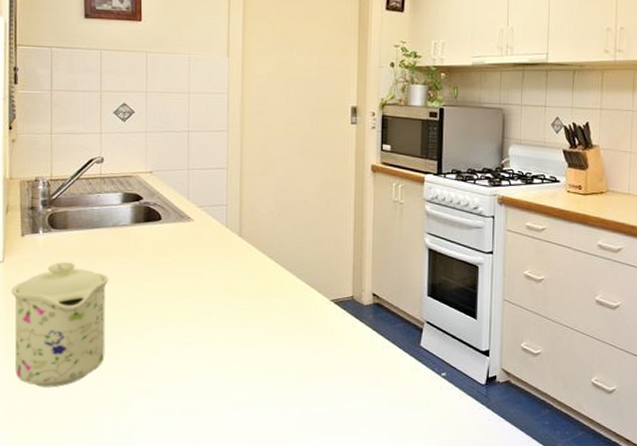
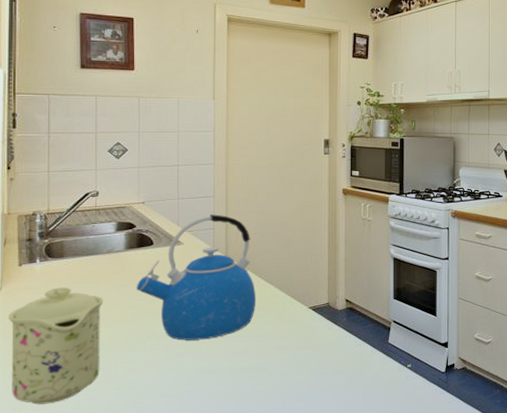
kettle: none [143,188,273,329] -> present [136,214,257,340]

